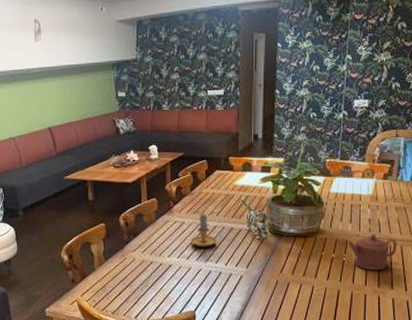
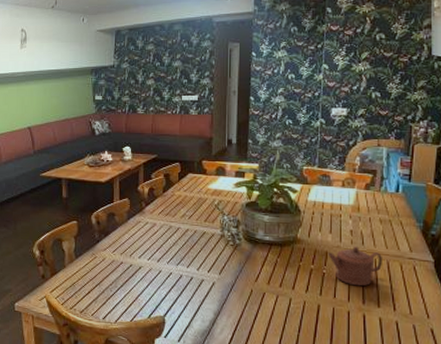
candle: present [190,214,217,247] -> none [161,216,188,250]

